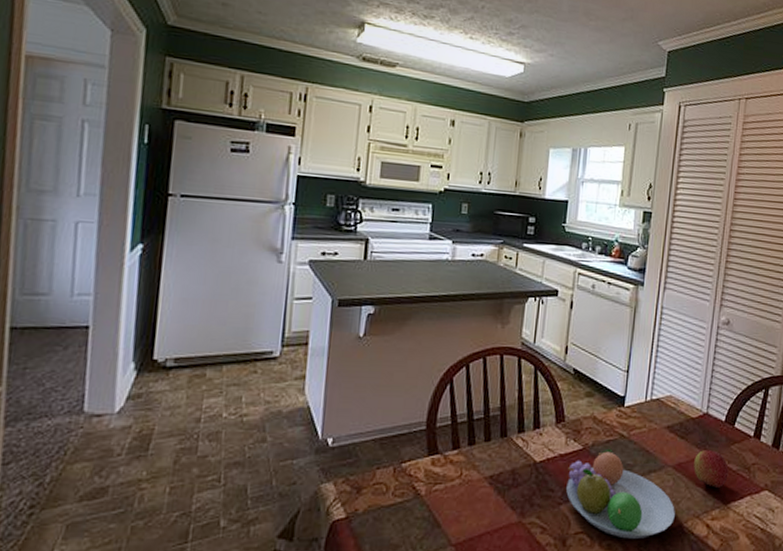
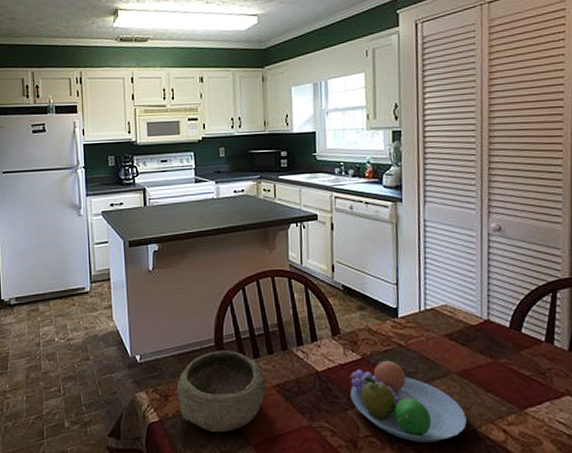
bowl: none [372,434,479,532] -> present [176,349,267,433]
apple: present [694,450,729,487] -> none [480,356,521,393]

